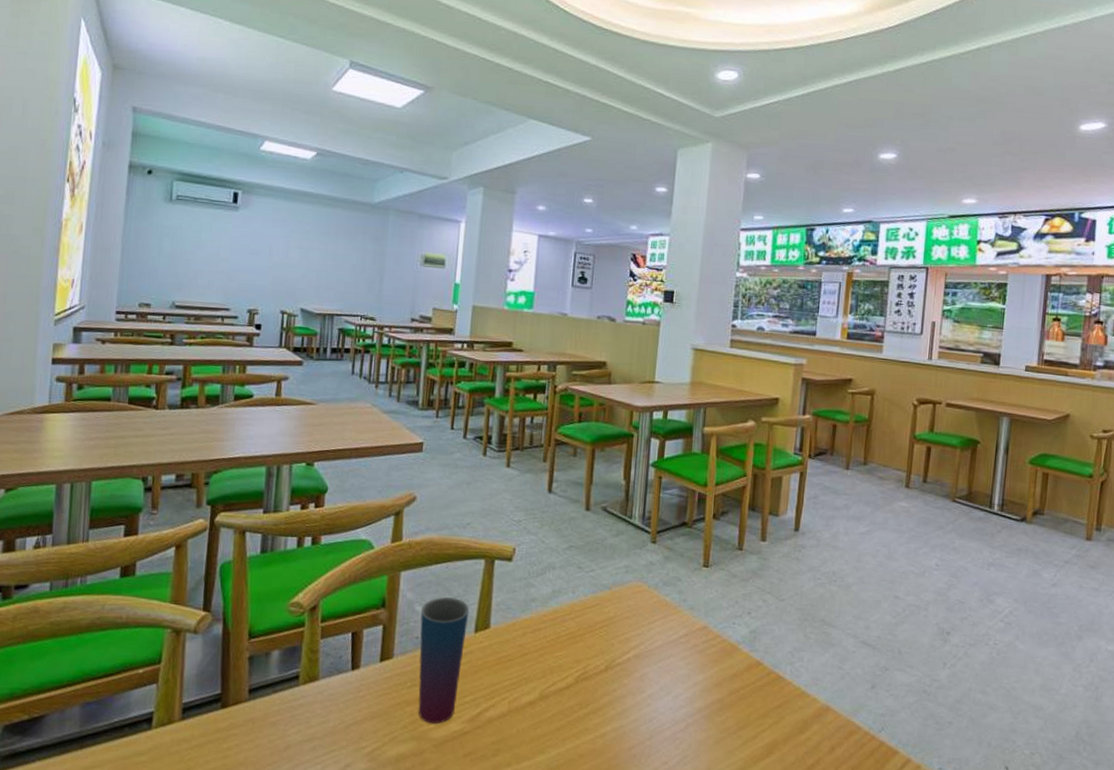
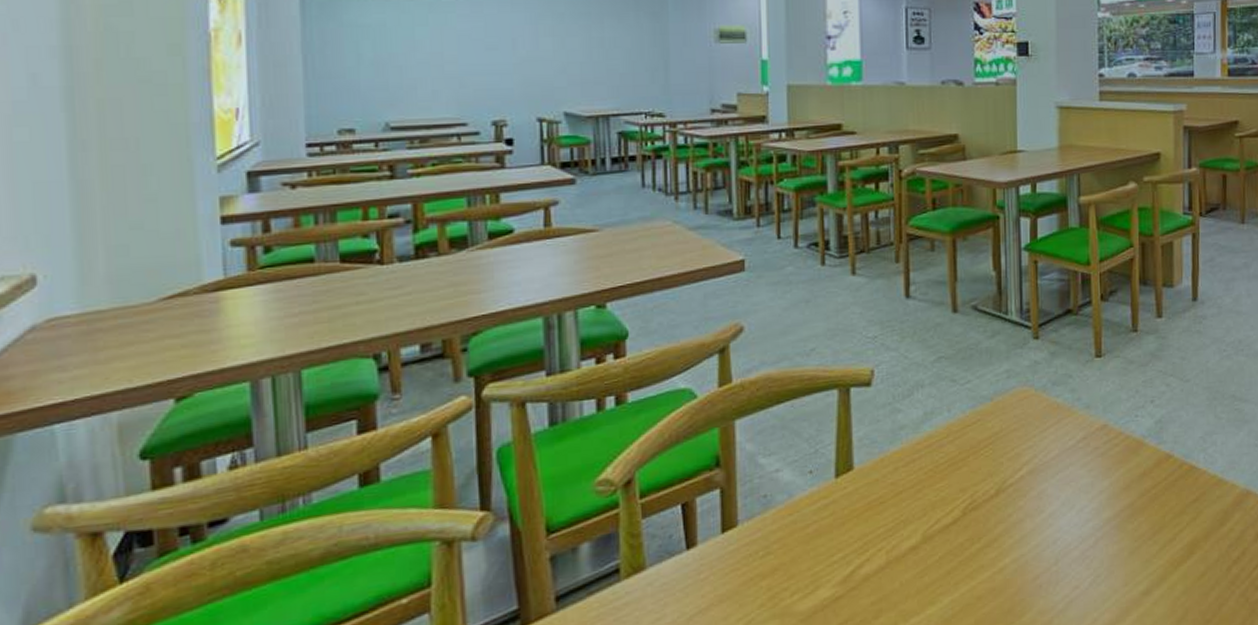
cup: present [418,597,470,724] -> none [766,441,826,596]

